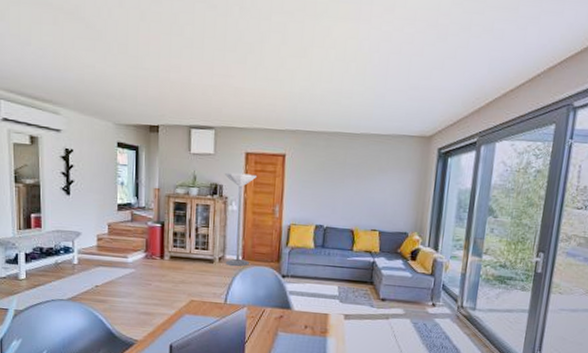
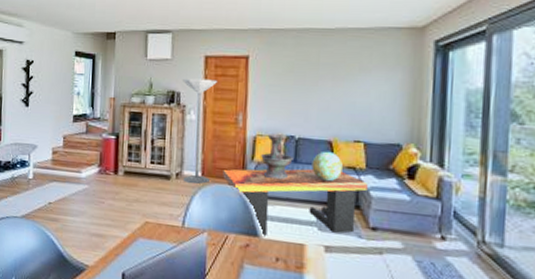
coffee table: none [261,252,380,309] -> present [223,168,368,237]
decorative urn: none [294,222,322,262] -> present [261,132,293,180]
decorative globe: none [336,238,361,263] -> present [312,151,343,182]

